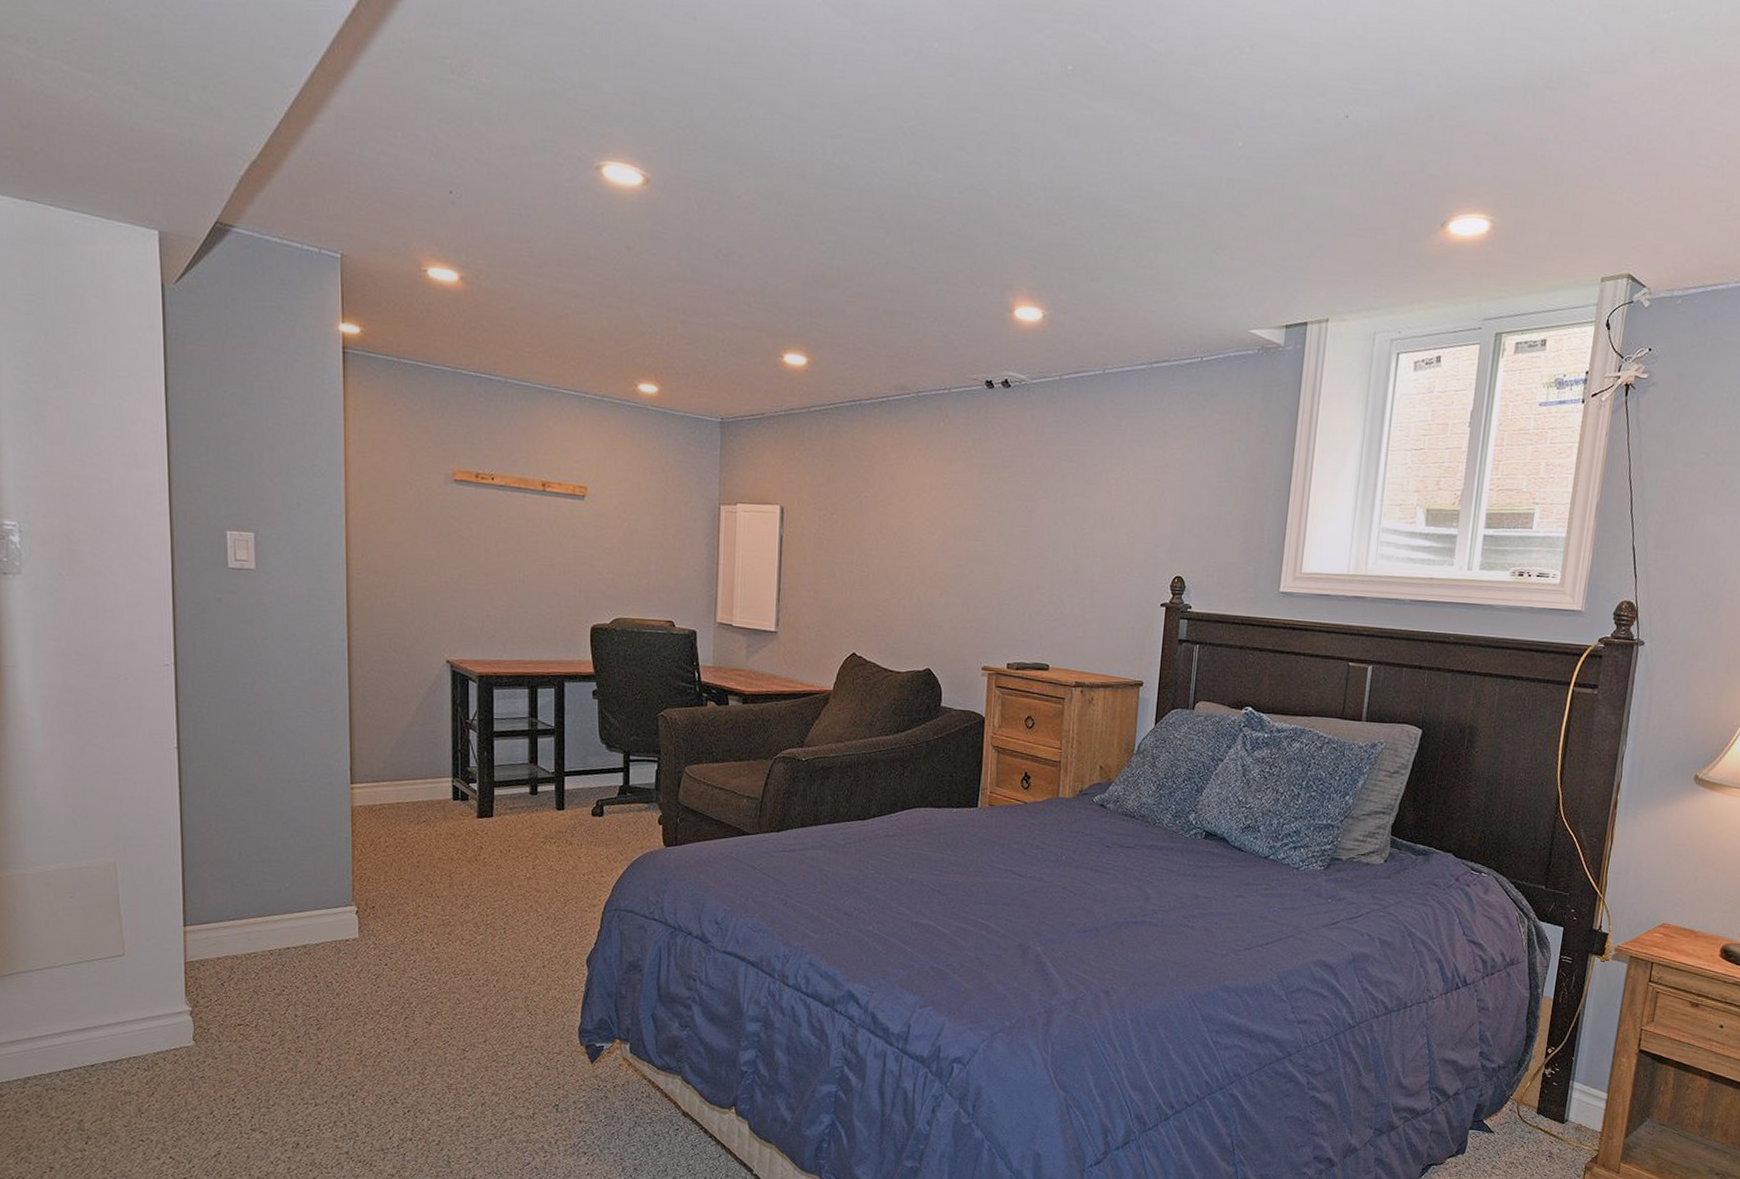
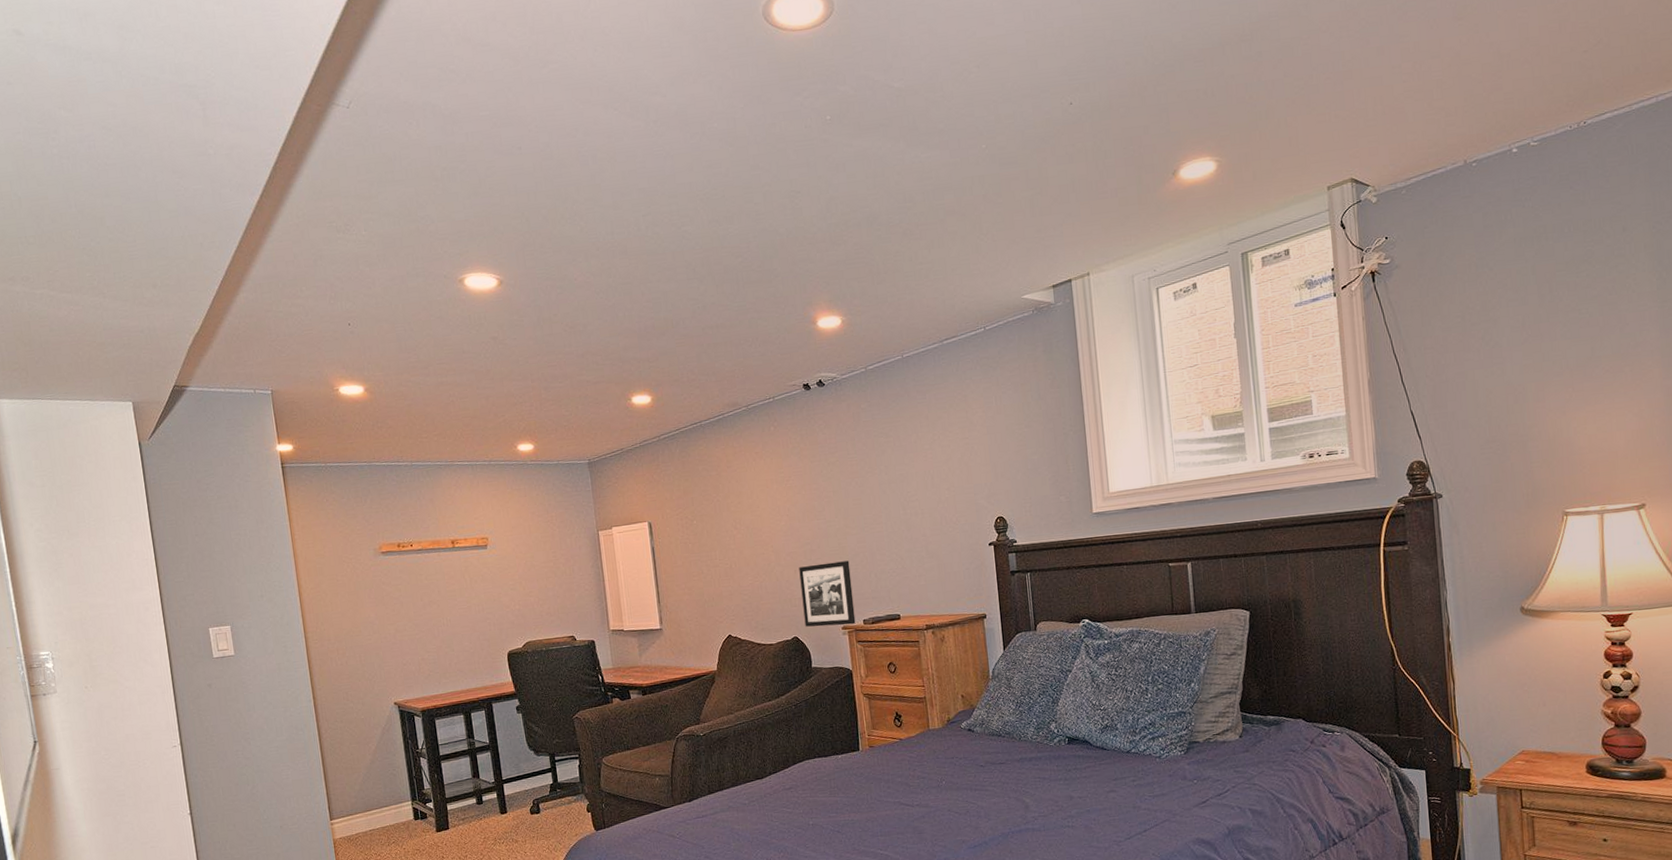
picture frame: none [941,591,1003,667] -> present [799,560,856,627]

